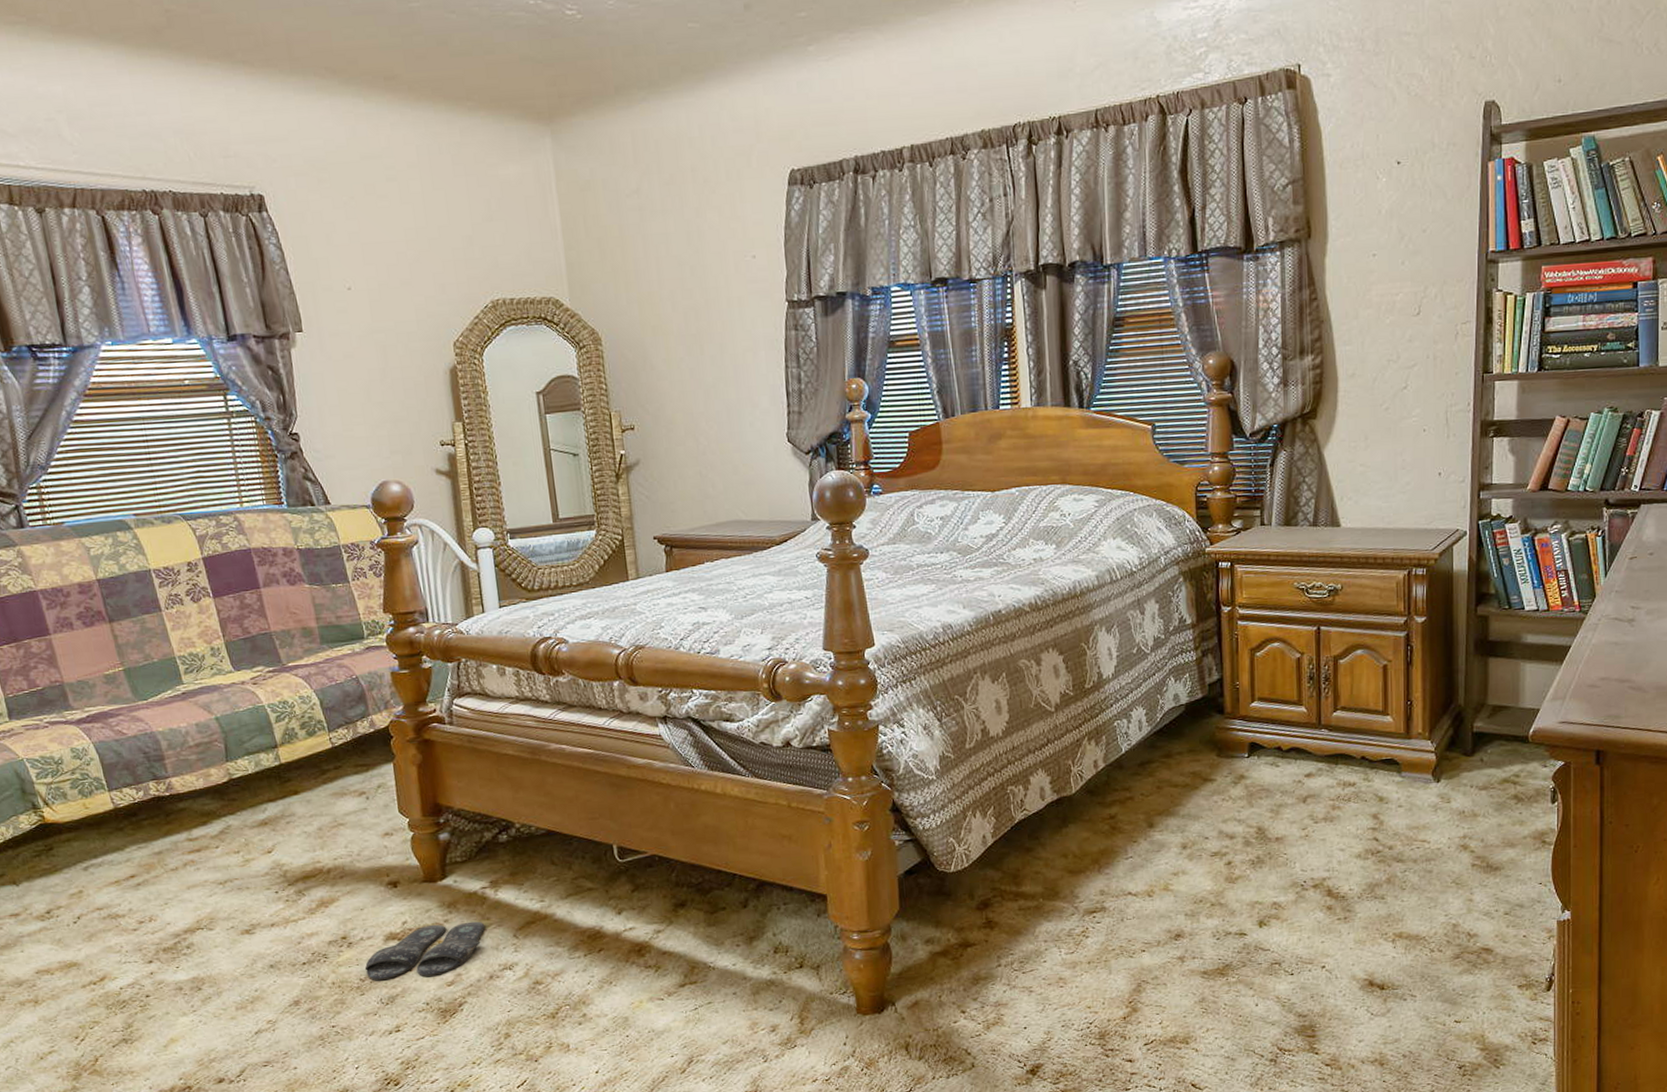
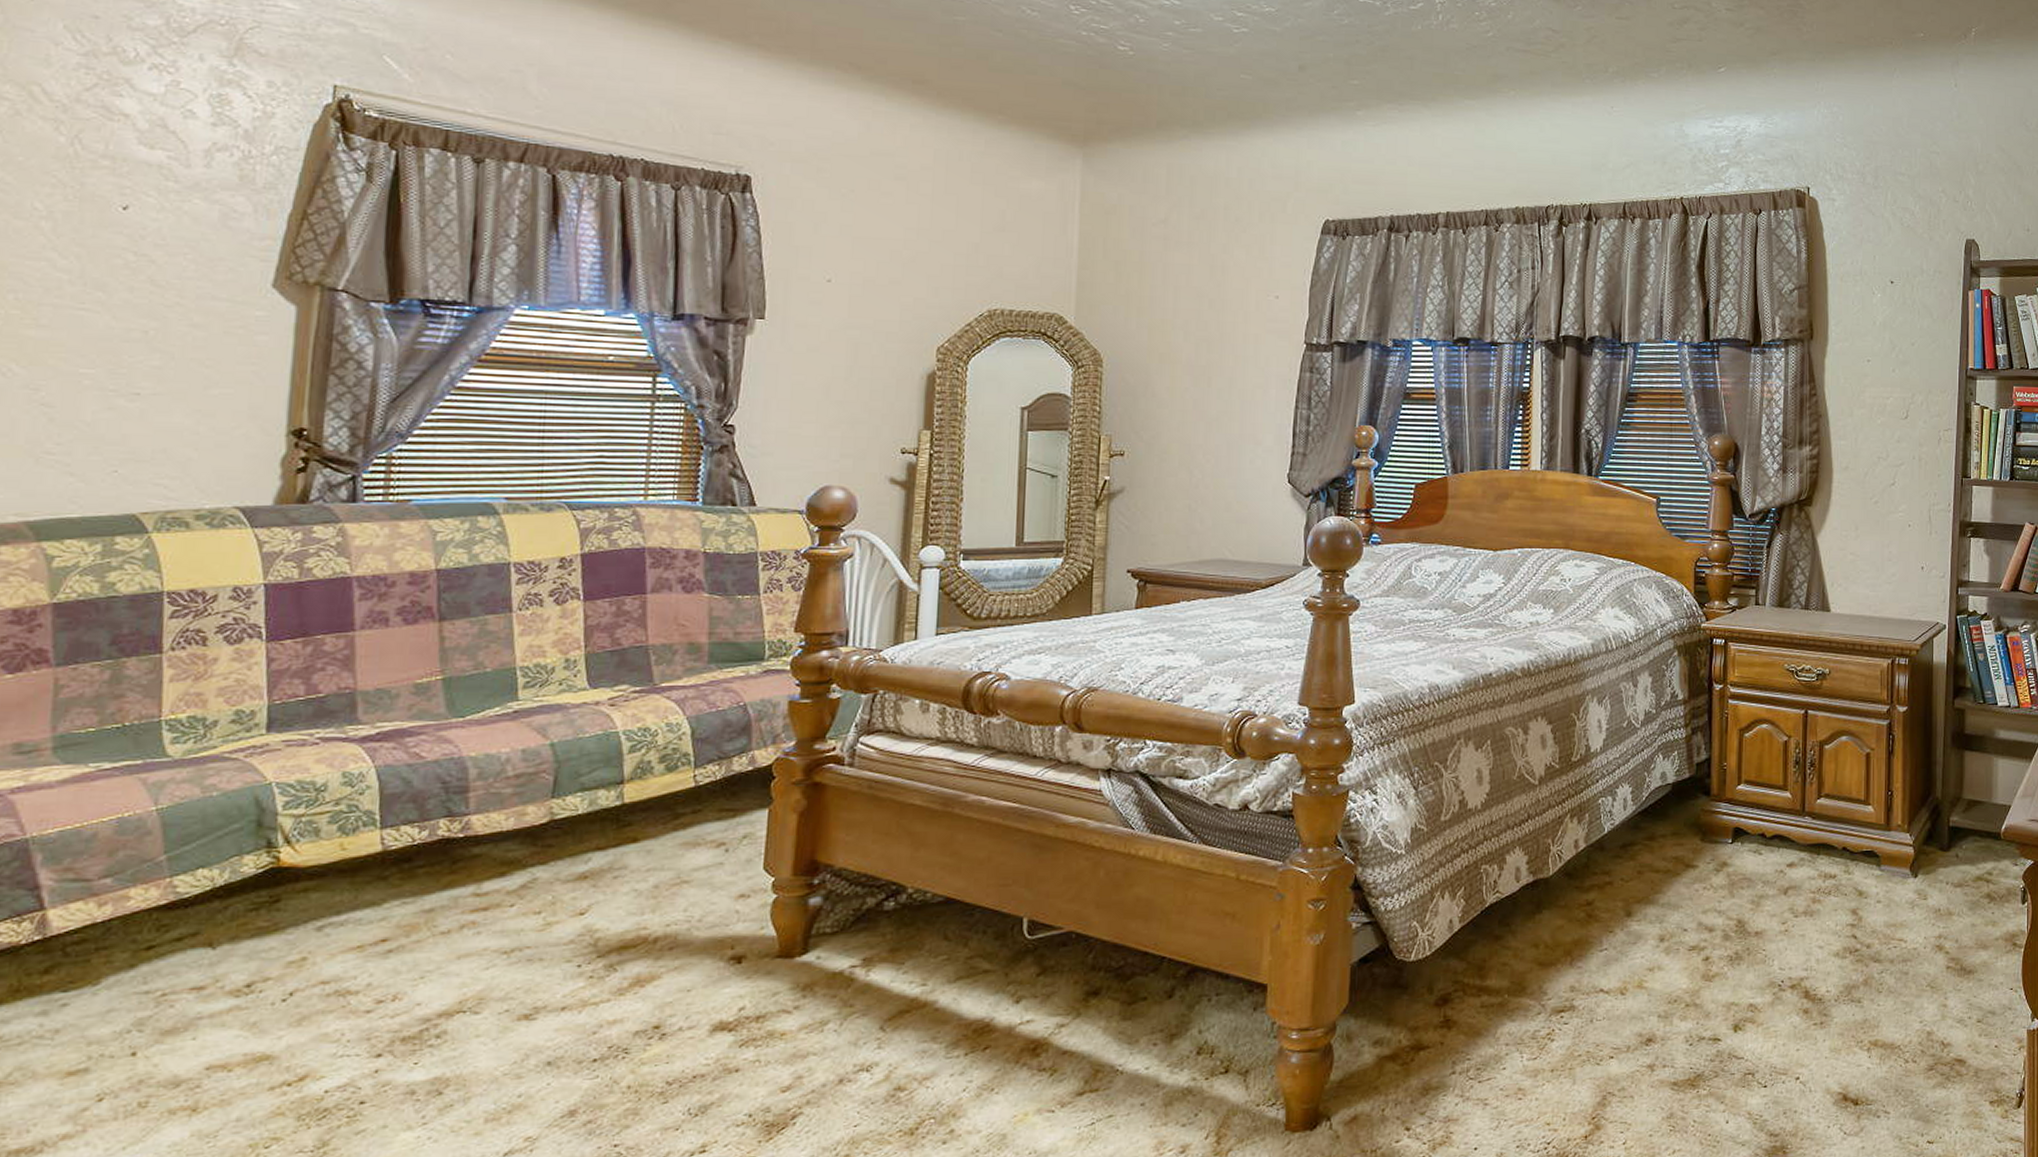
slippers: present [364,921,484,981] -> none [675,1008,844,1085]

